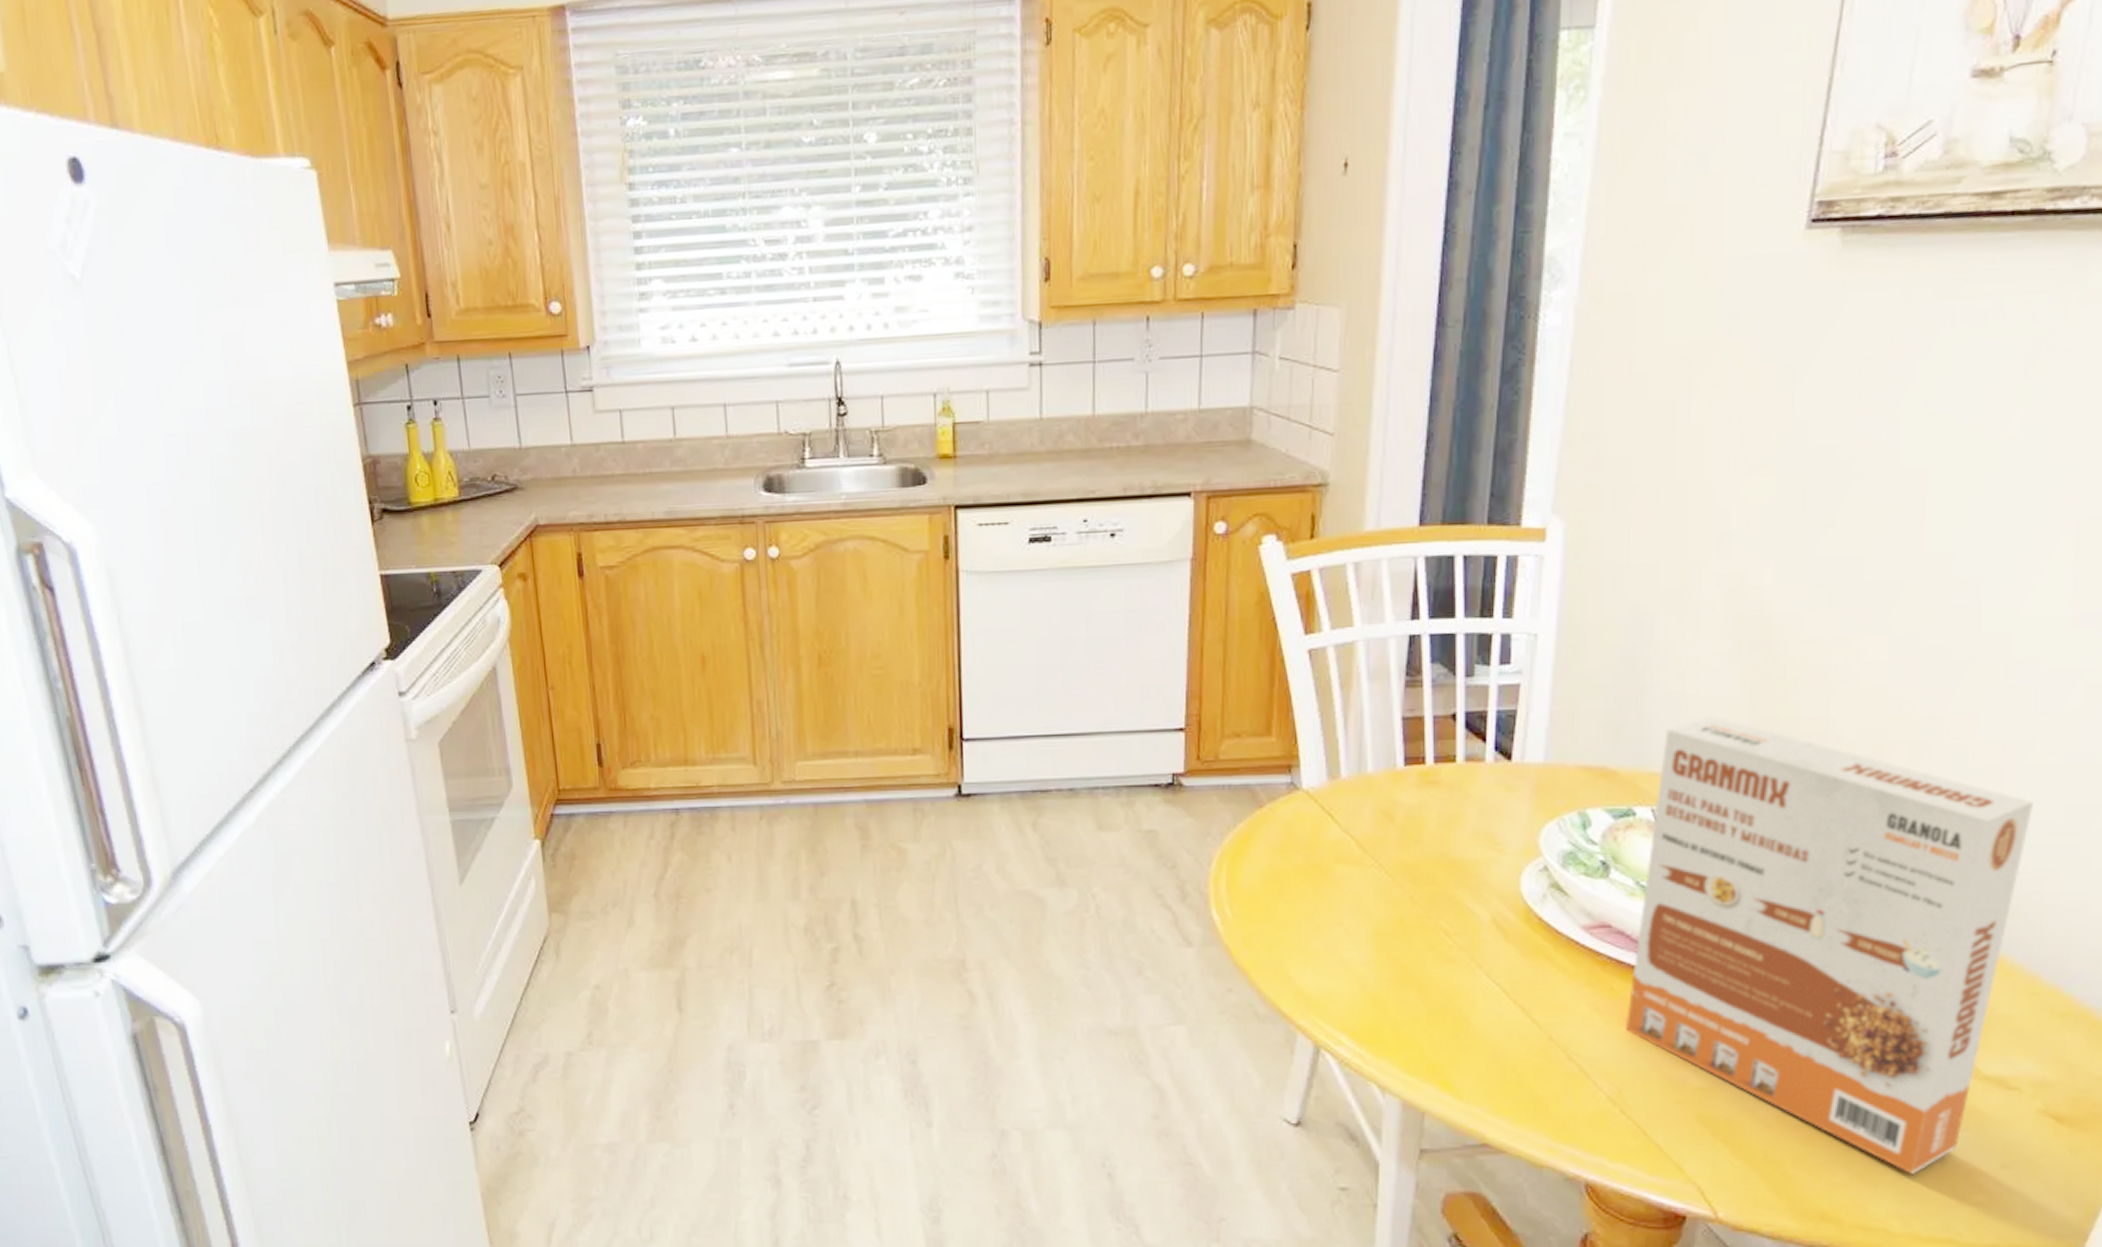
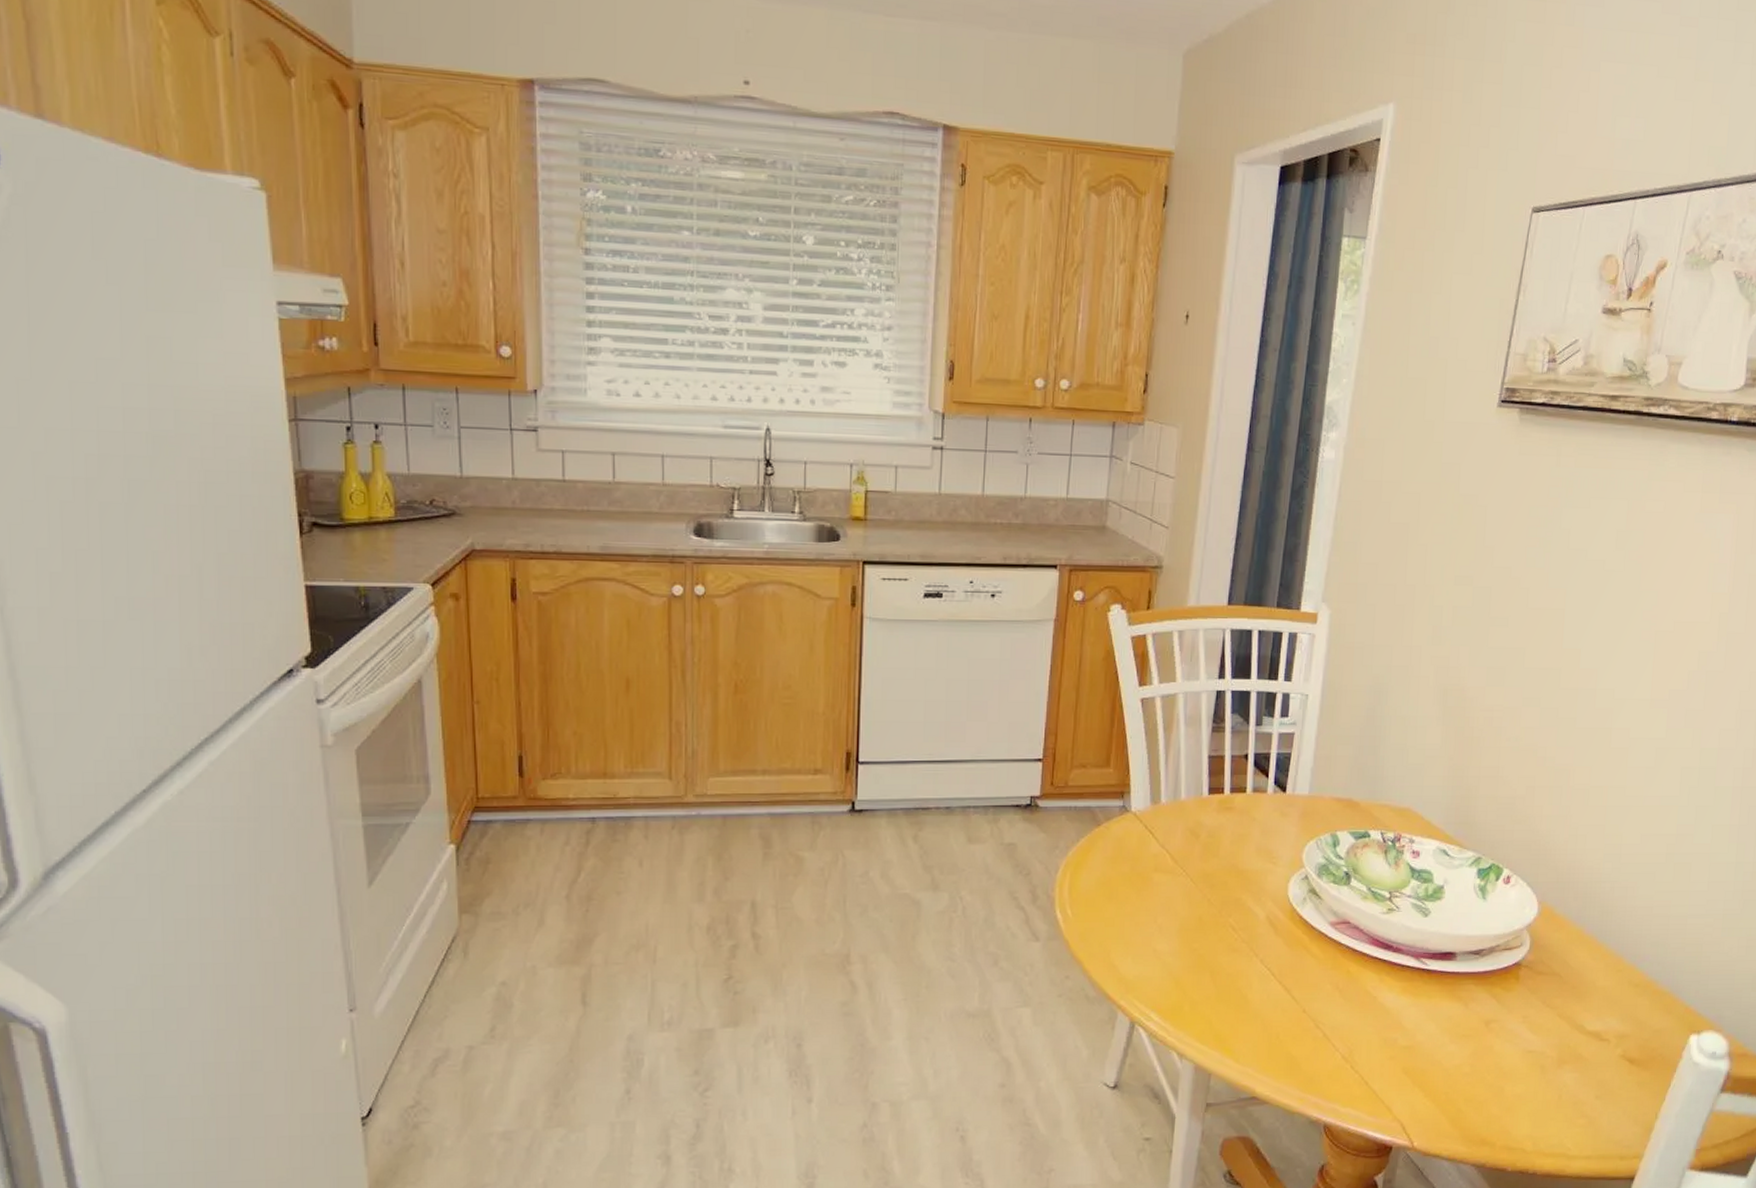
cereal box: present [1626,715,2033,1174] -> none [1357,762,1623,1106]

